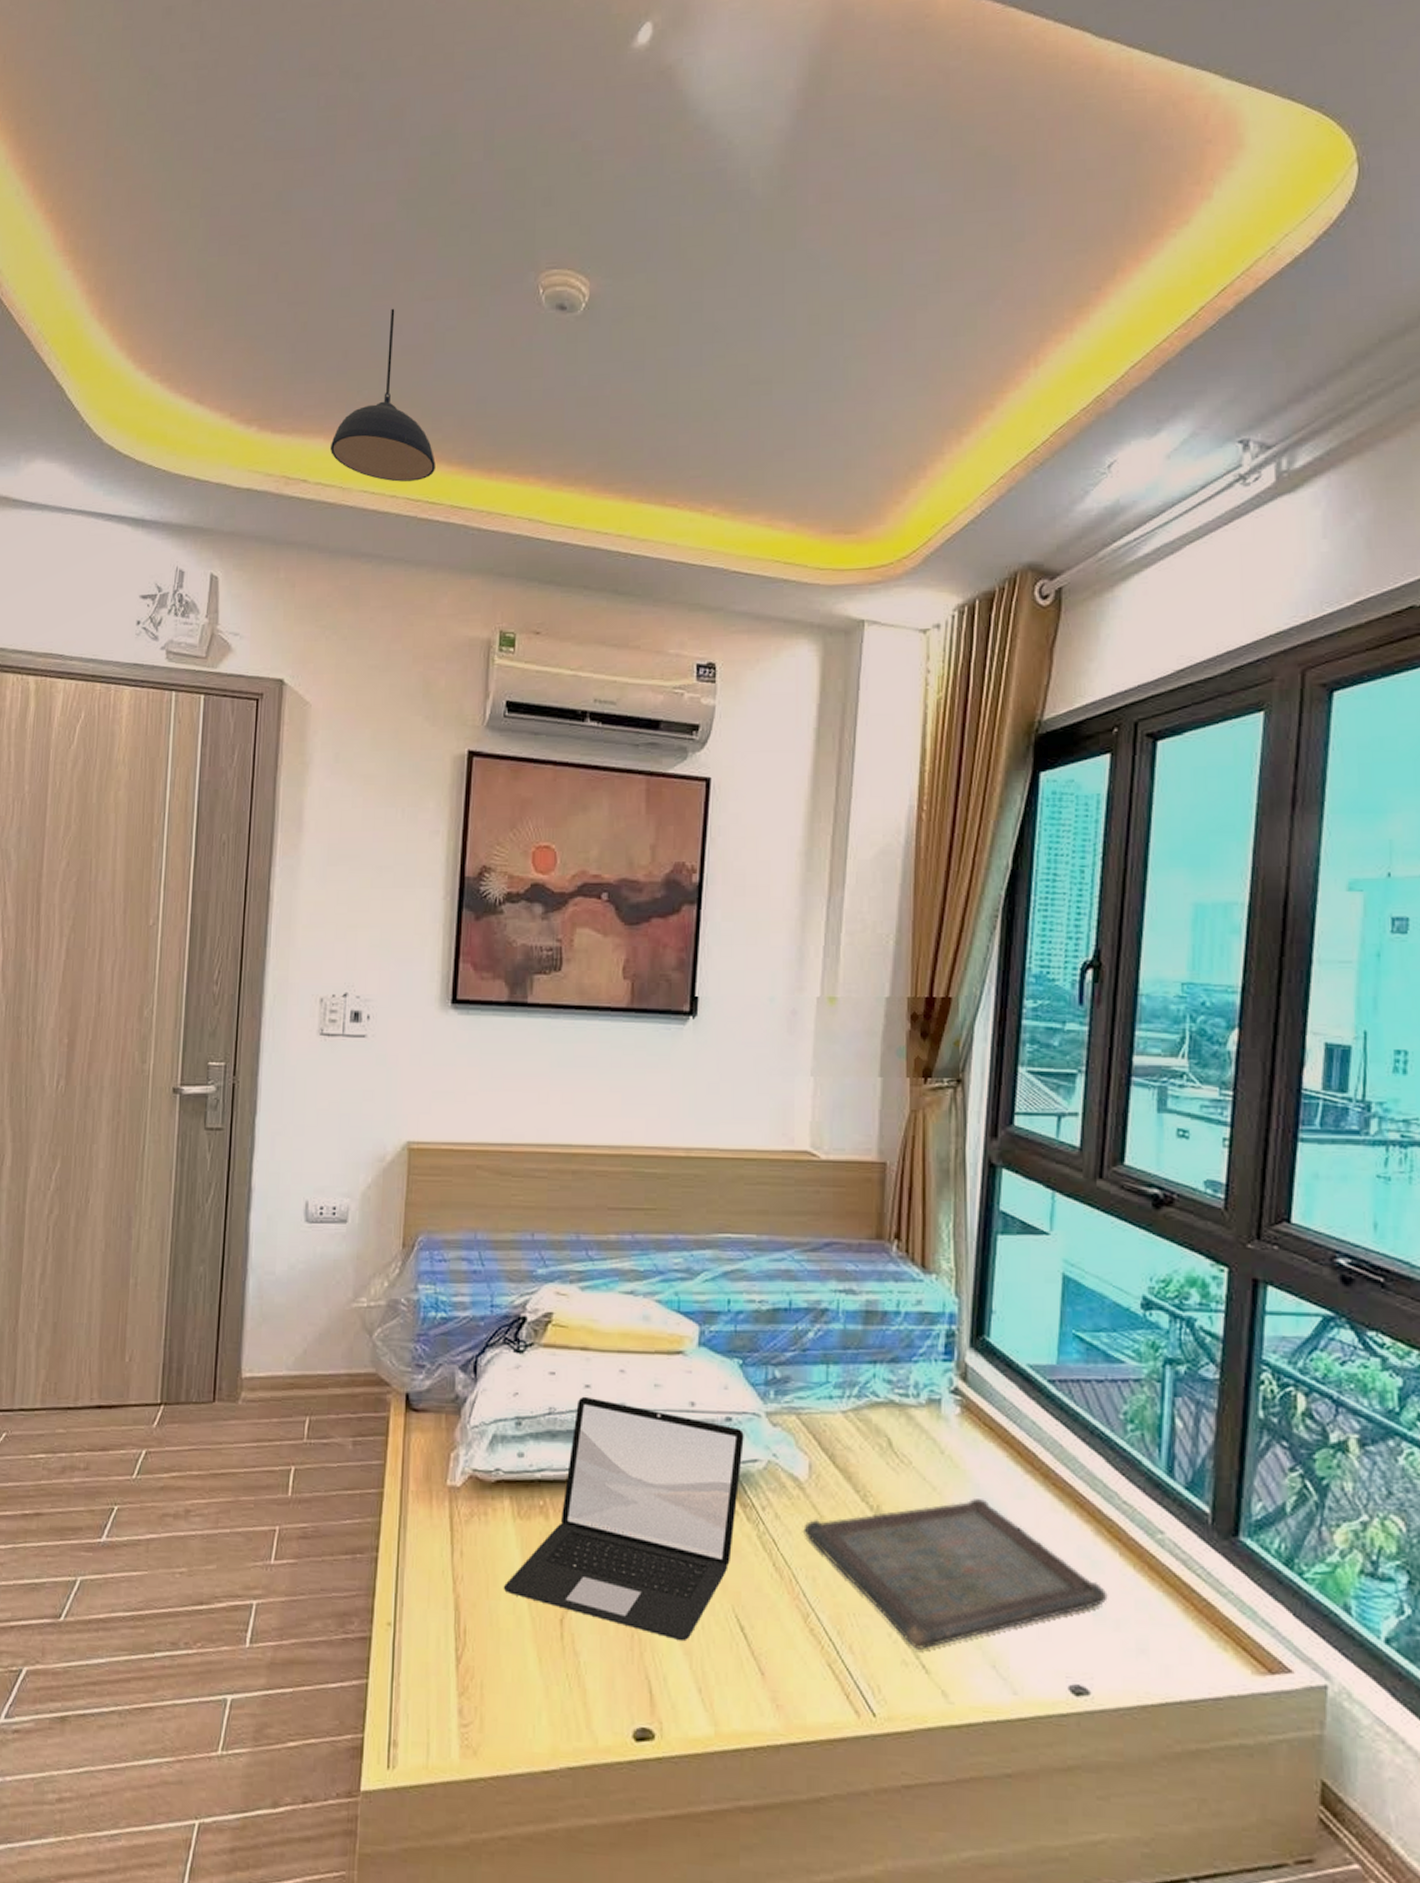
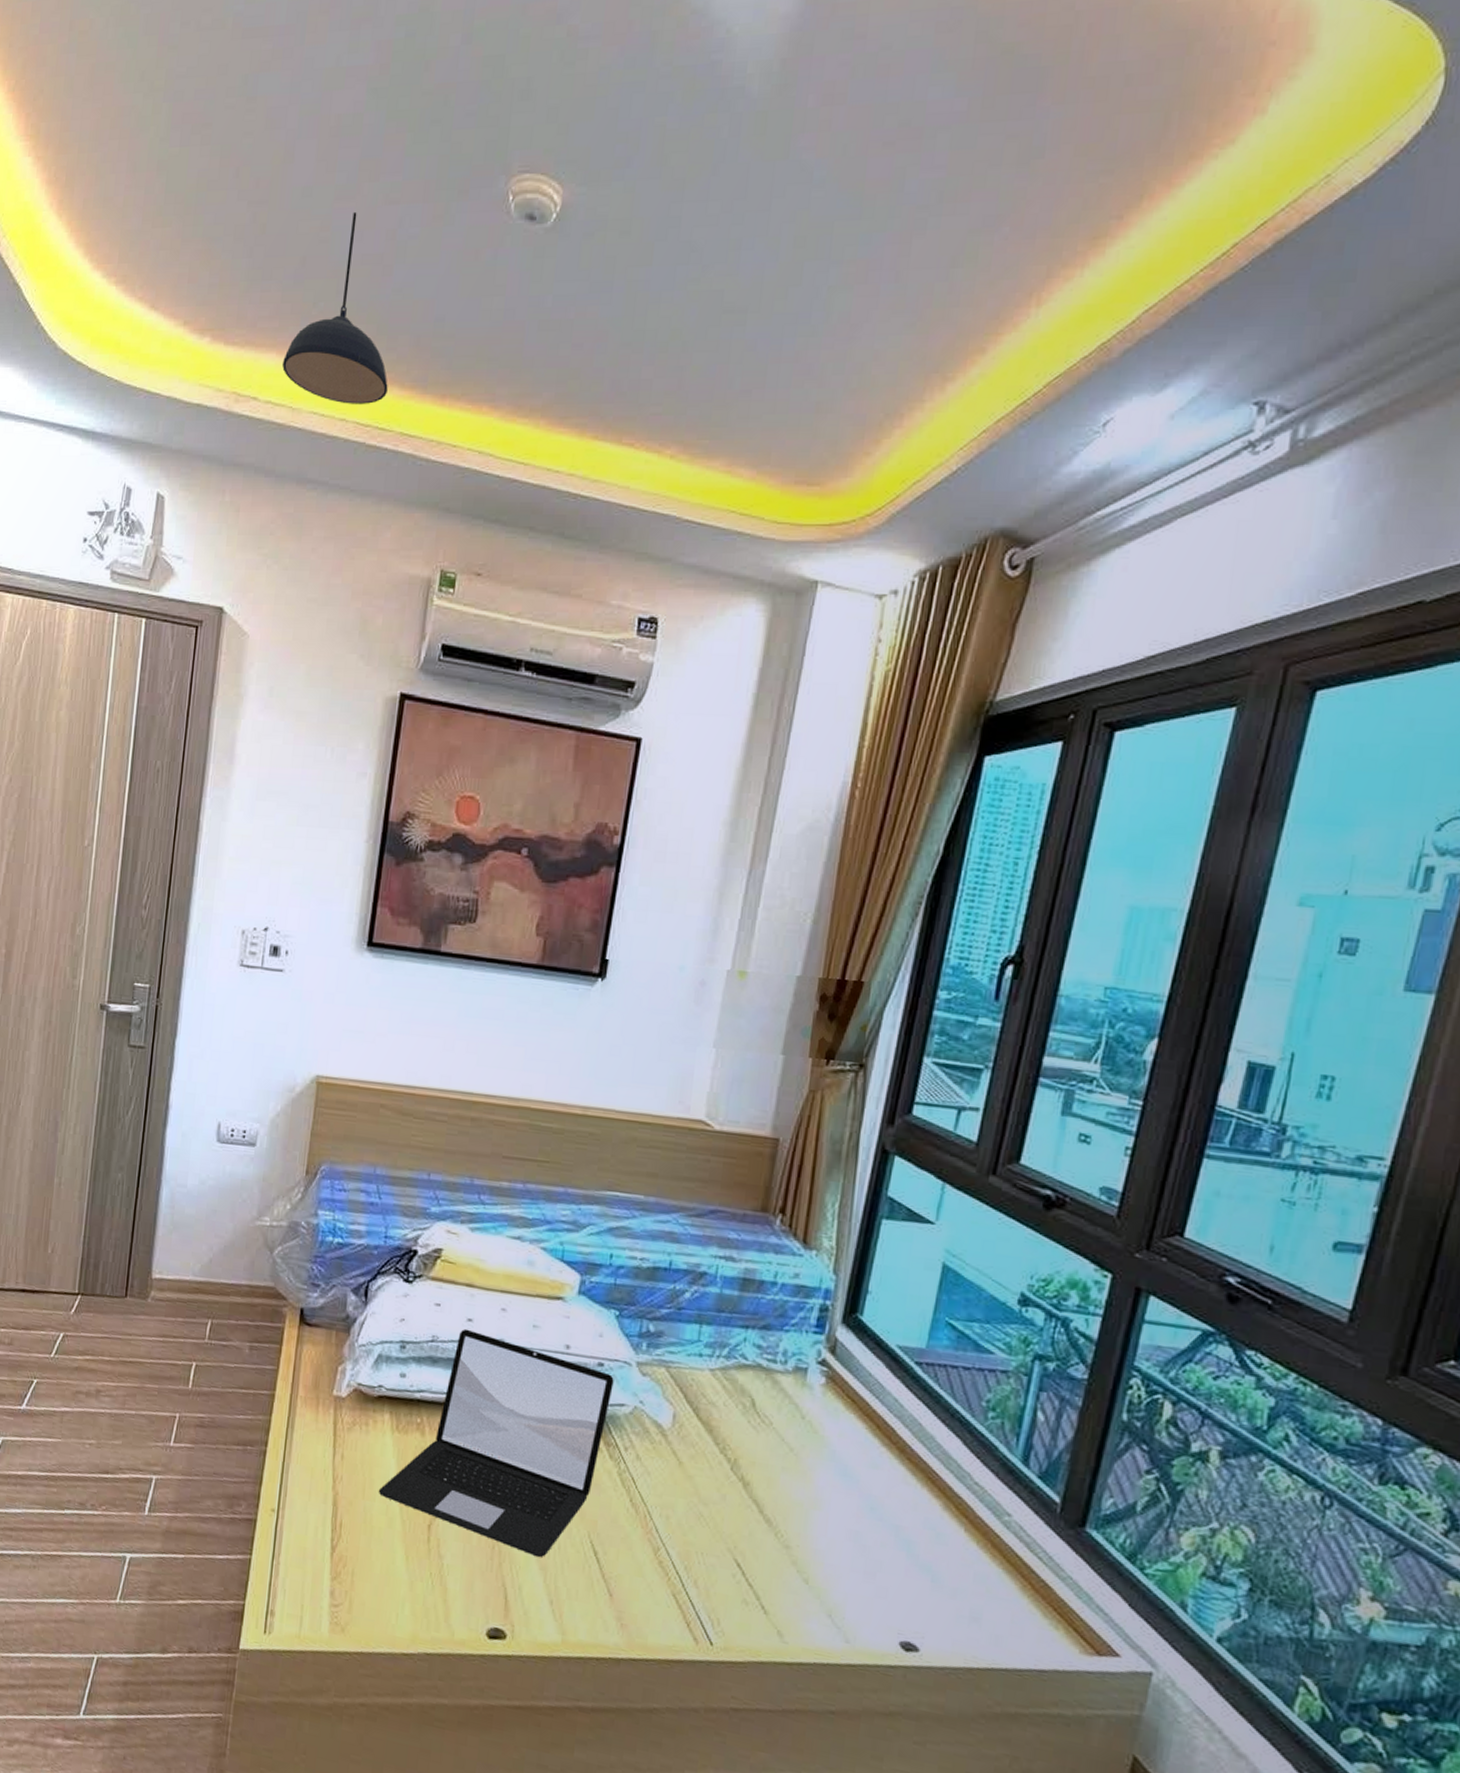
serving tray: present [803,1499,1108,1650] -> none [662,1463,948,1593]

